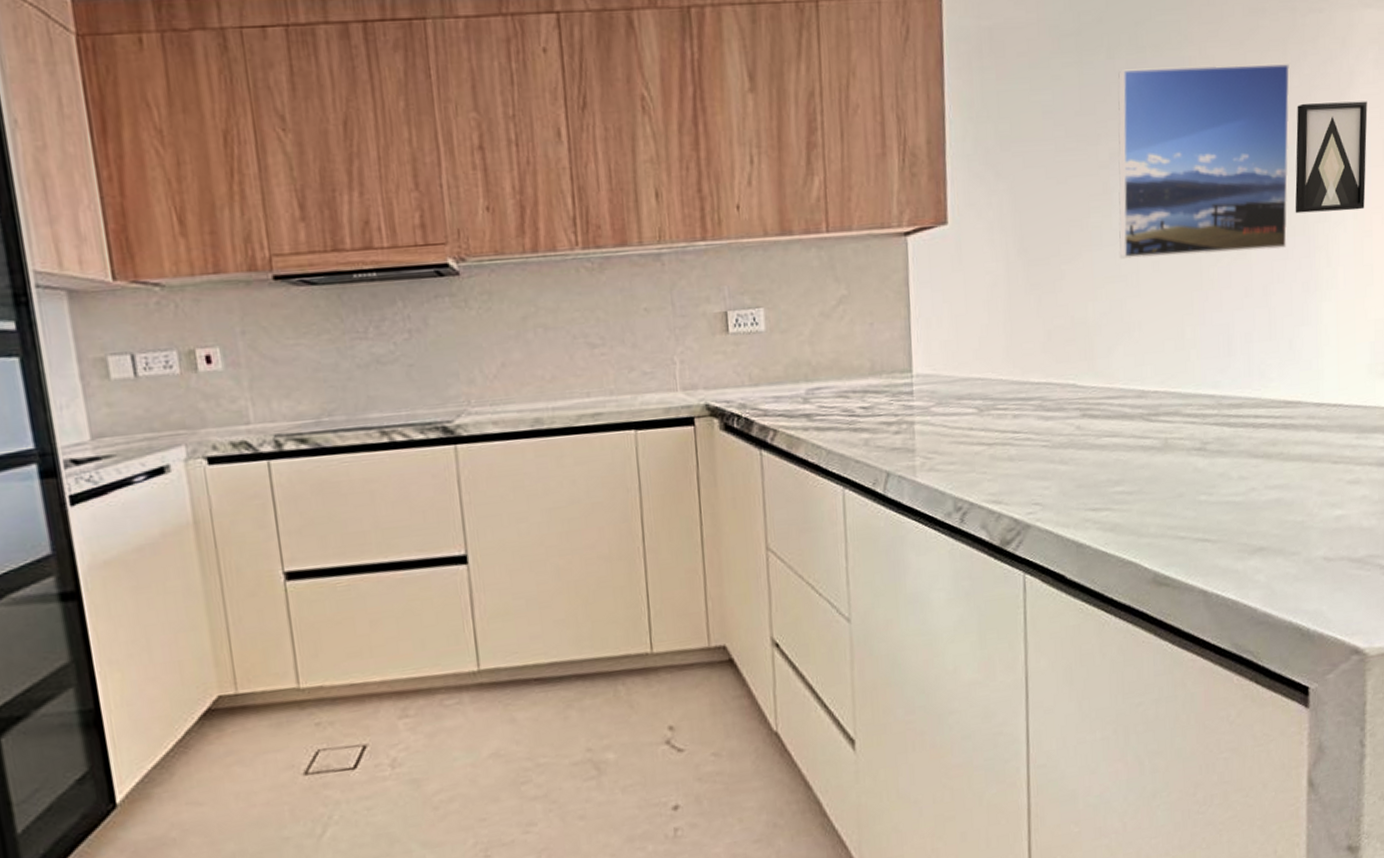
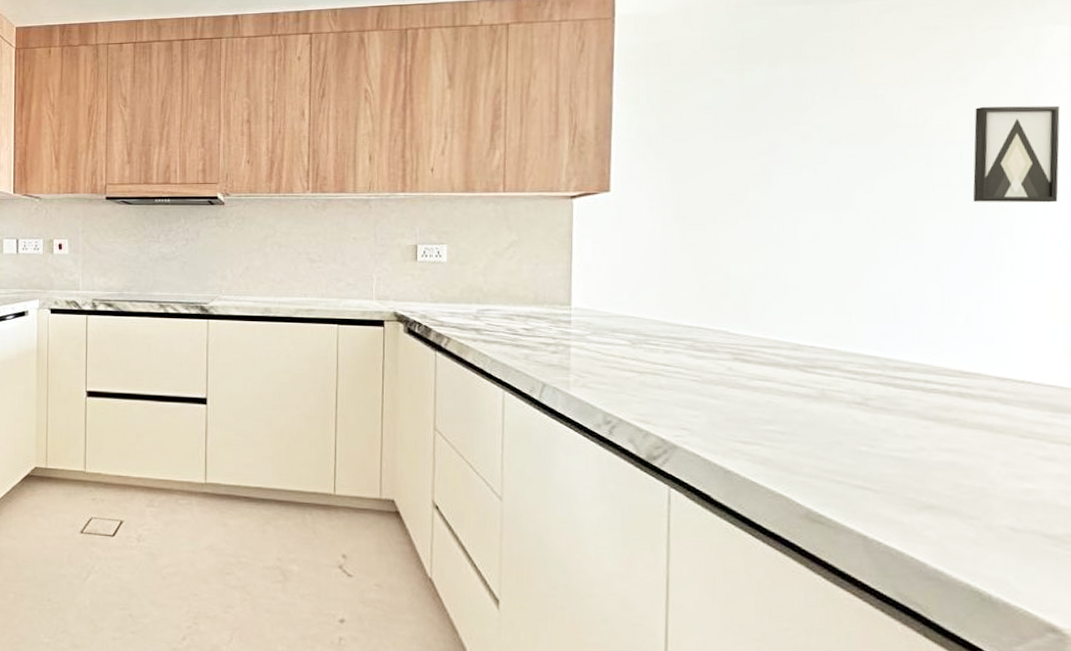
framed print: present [1118,64,1290,259] -> none [776,72,967,233]

